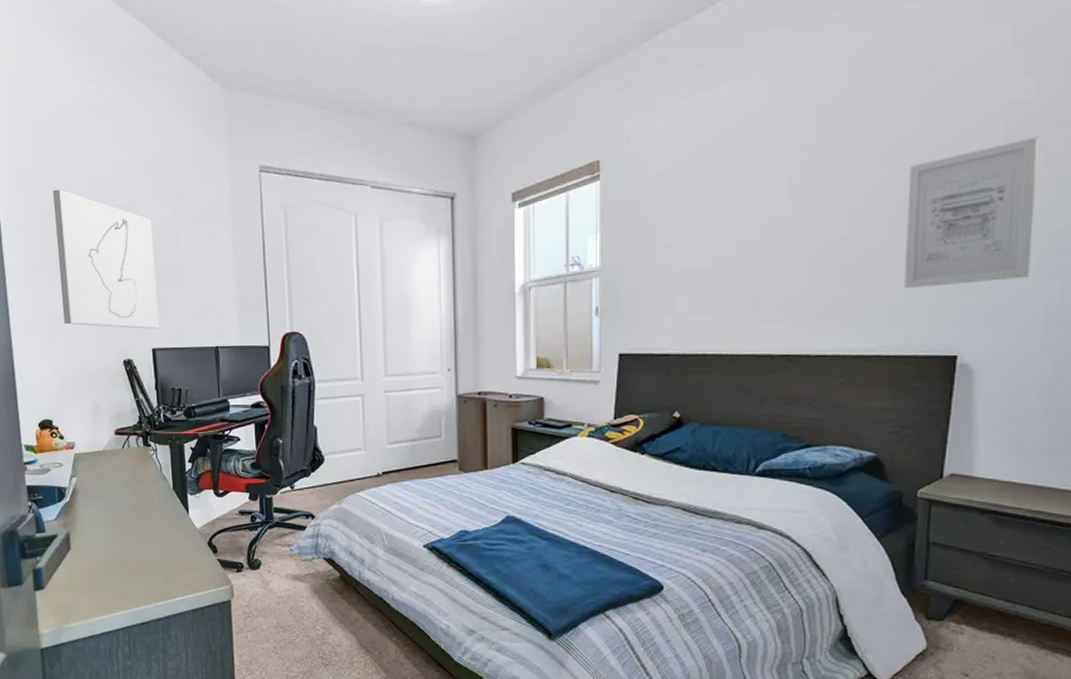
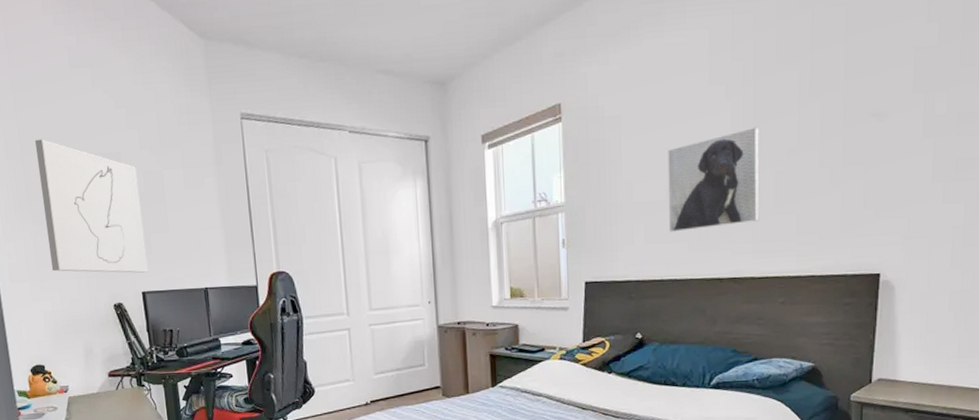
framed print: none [714,188,822,303] -> present [668,126,760,232]
wall art: present [904,137,1039,289] -> none [833,77,942,215]

